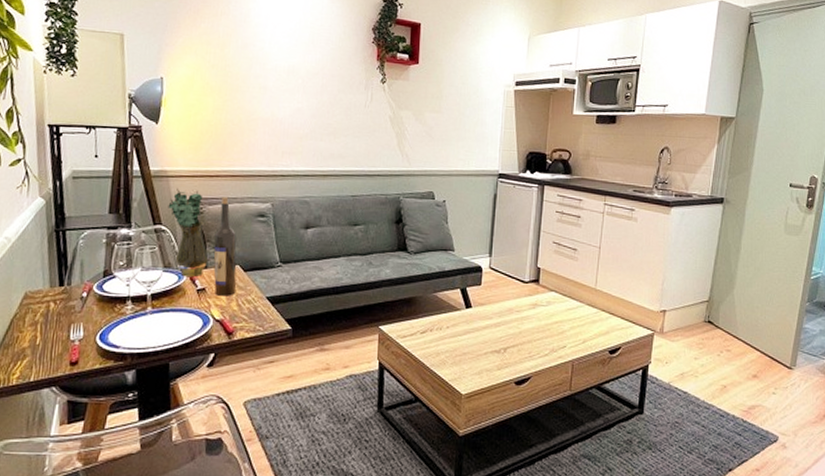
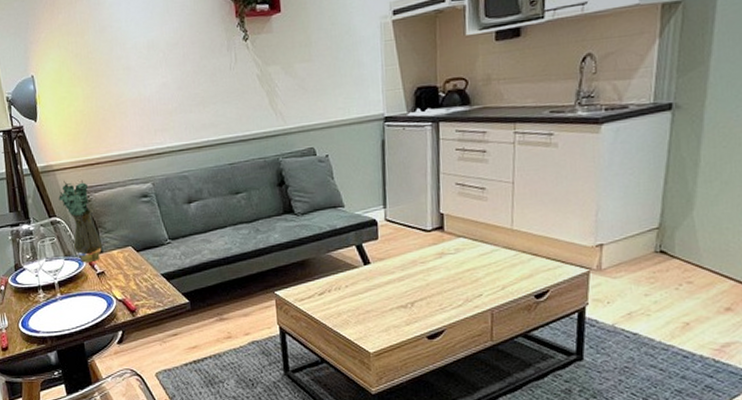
wine bottle: present [213,196,237,296] -> none [104,181,133,277]

